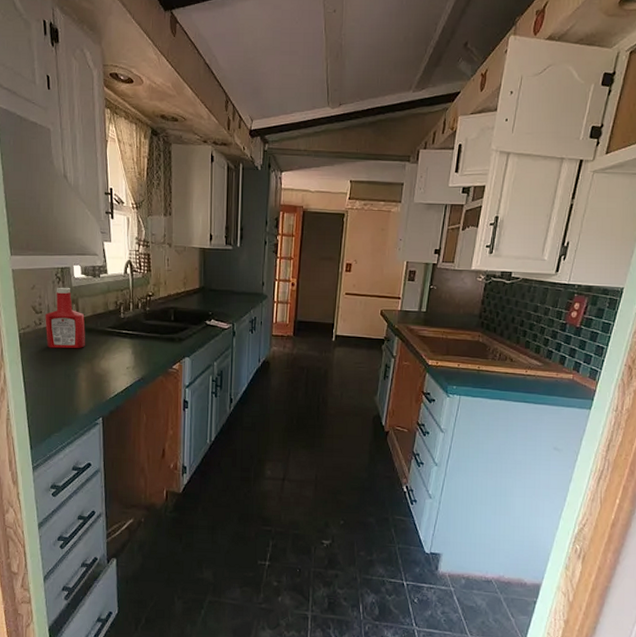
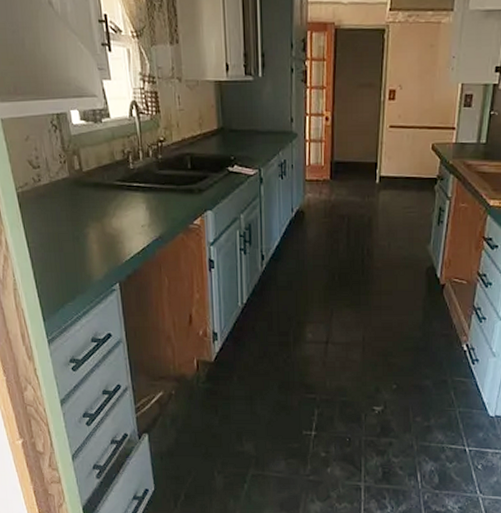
ketchup bottle: present [45,287,86,349] -> none [44,136,93,208]

